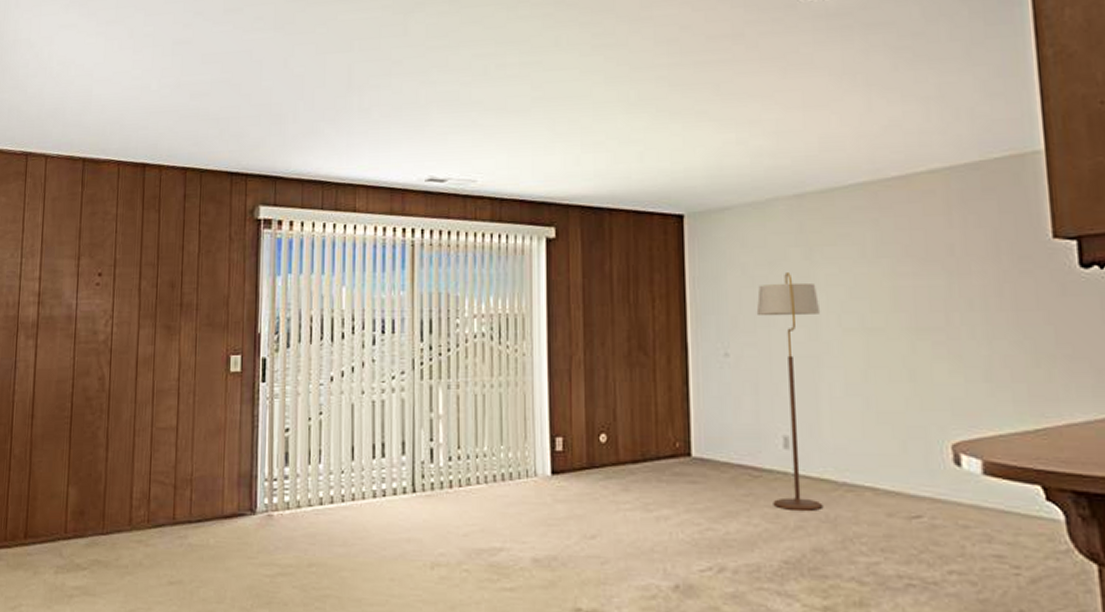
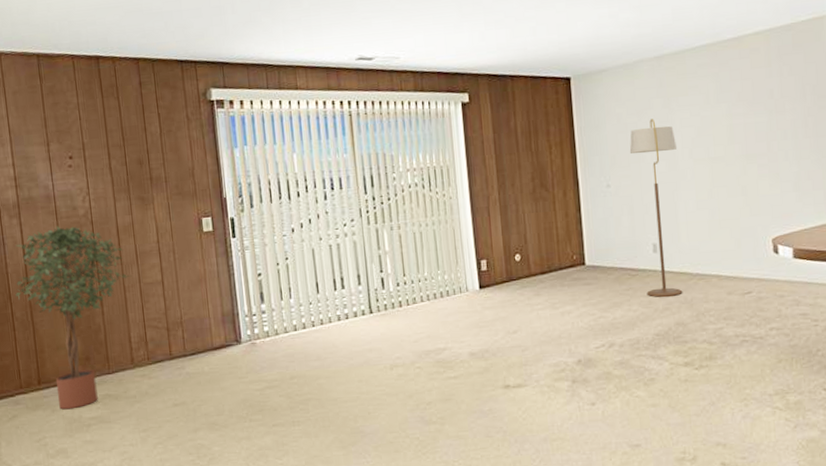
potted tree: none [18,352,144,574] -> present [15,226,132,410]

